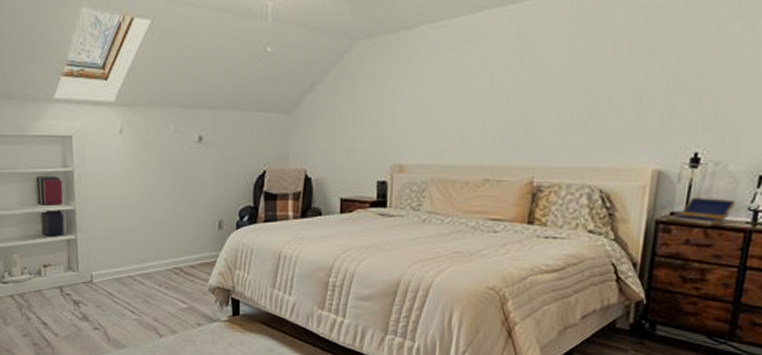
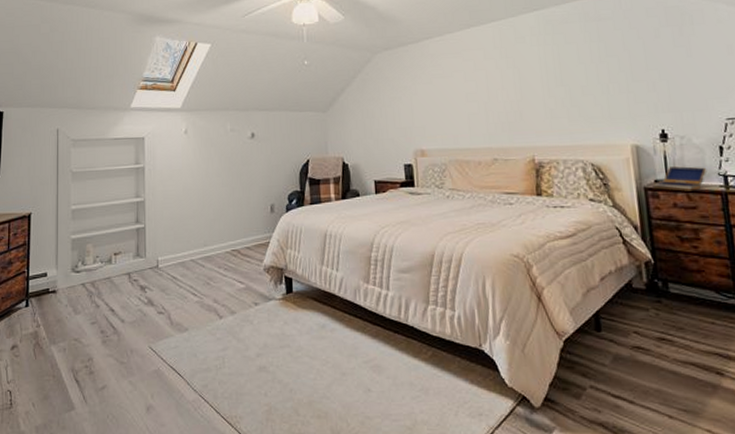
books: present [36,177,63,205] -> none [111,172,135,198]
books: present [39,209,65,236] -> none [113,201,136,226]

